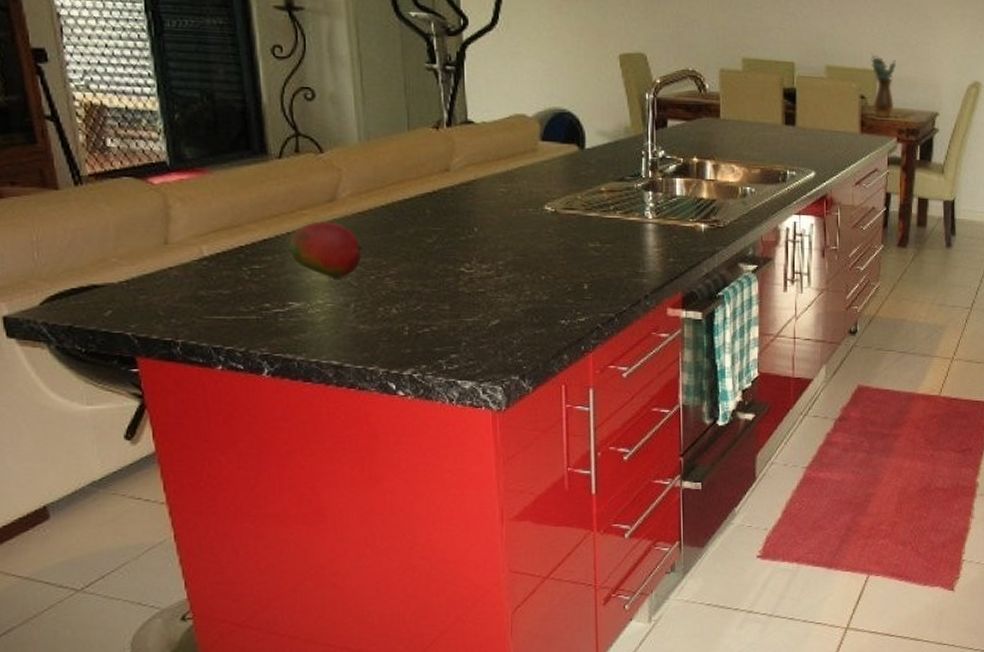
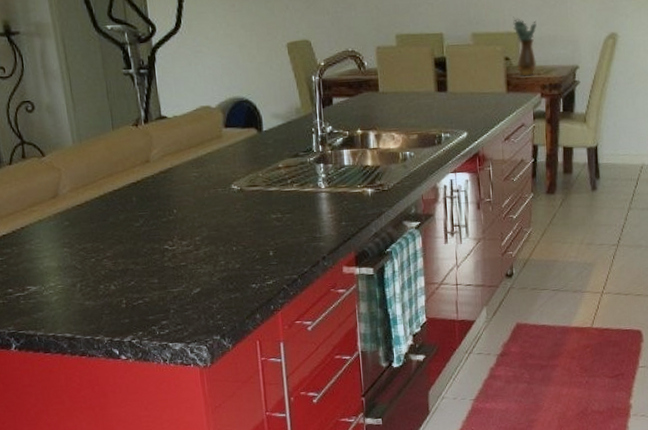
fruit: present [288,221,363,277] -> none [23,215,83,263]

